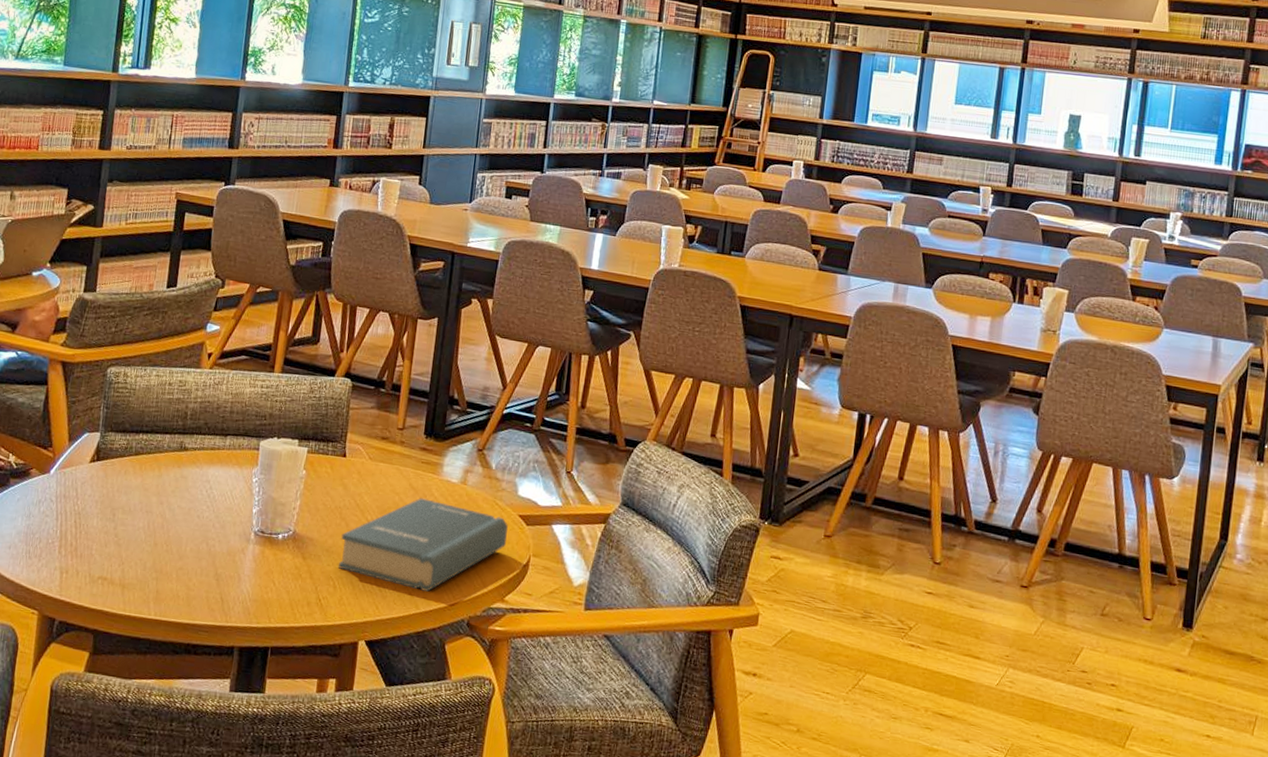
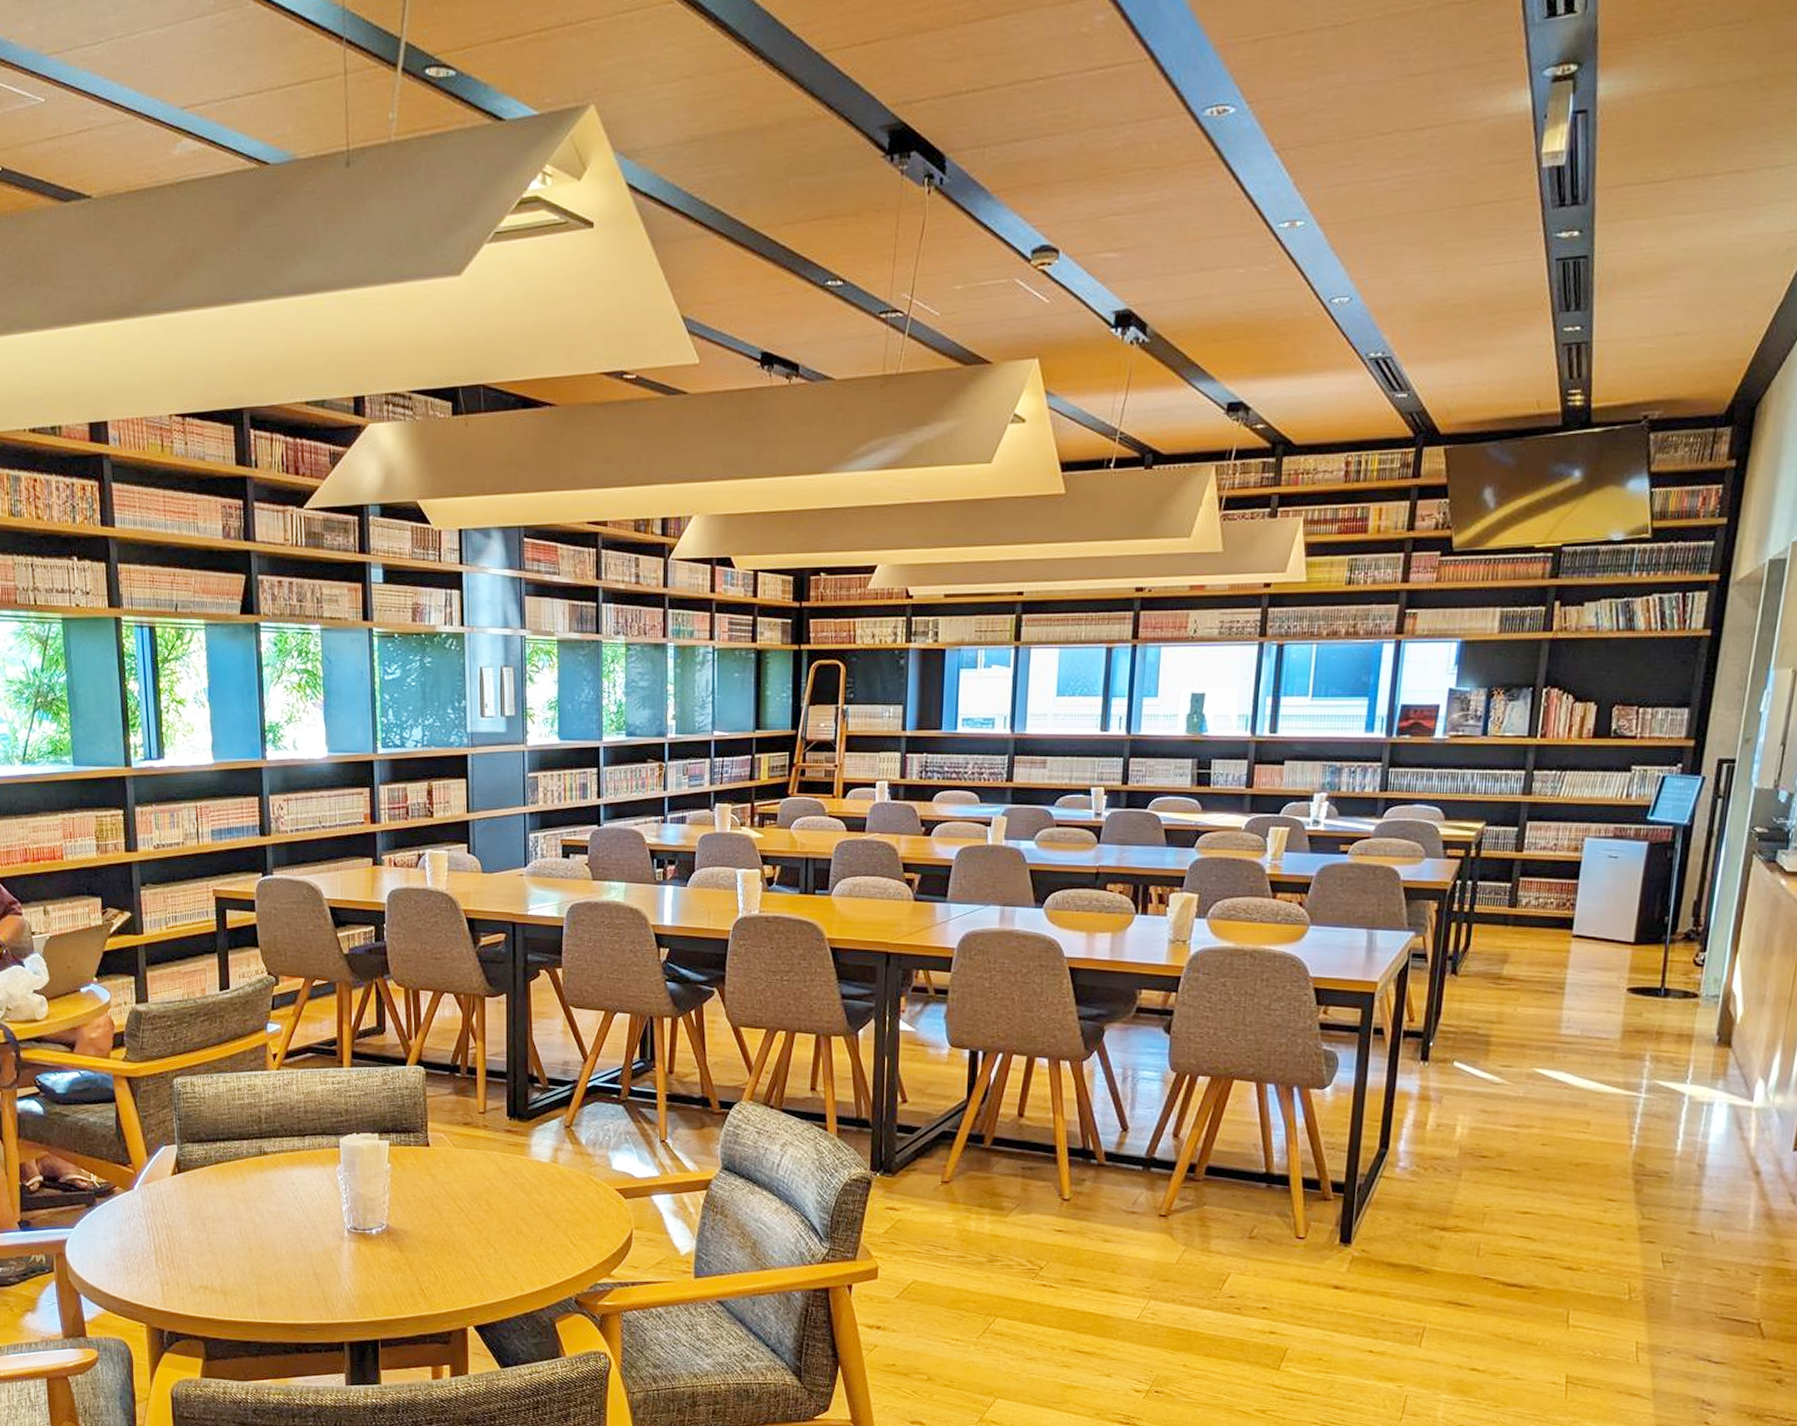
hardback book: present [337,498,508,592] -> none [436,1181,605,1273]

